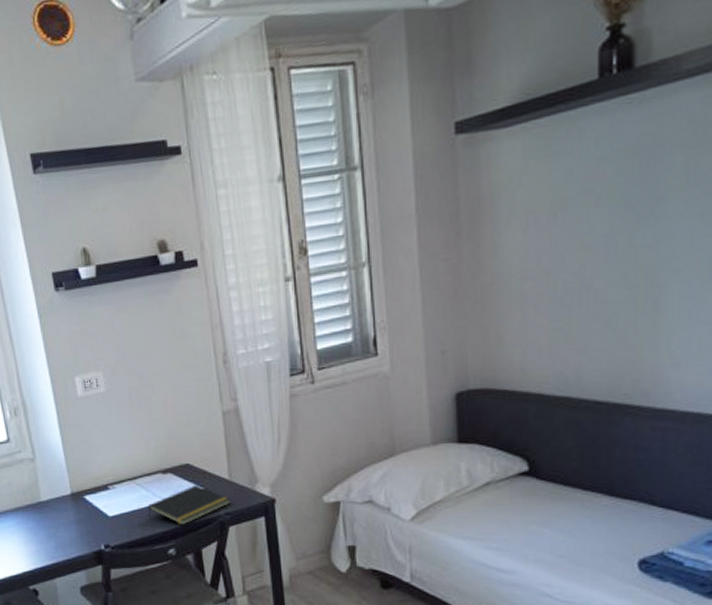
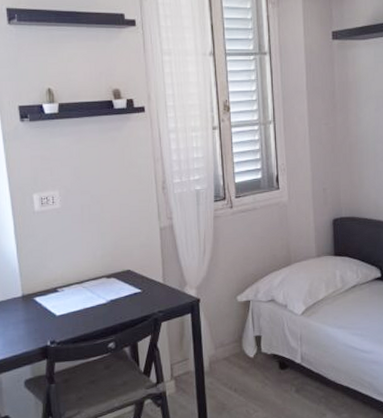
notepad: present [148,484,230,526] -> none [93,287,163,322]

